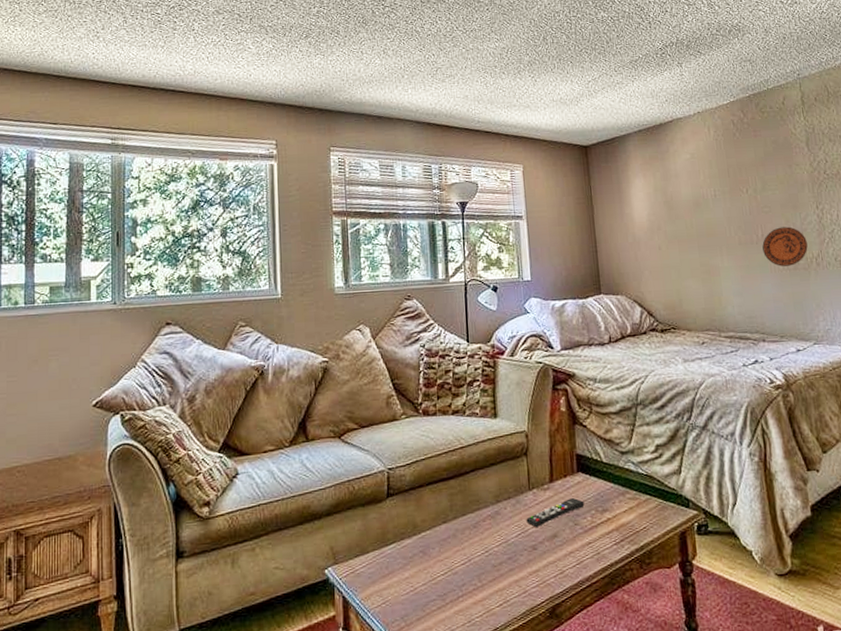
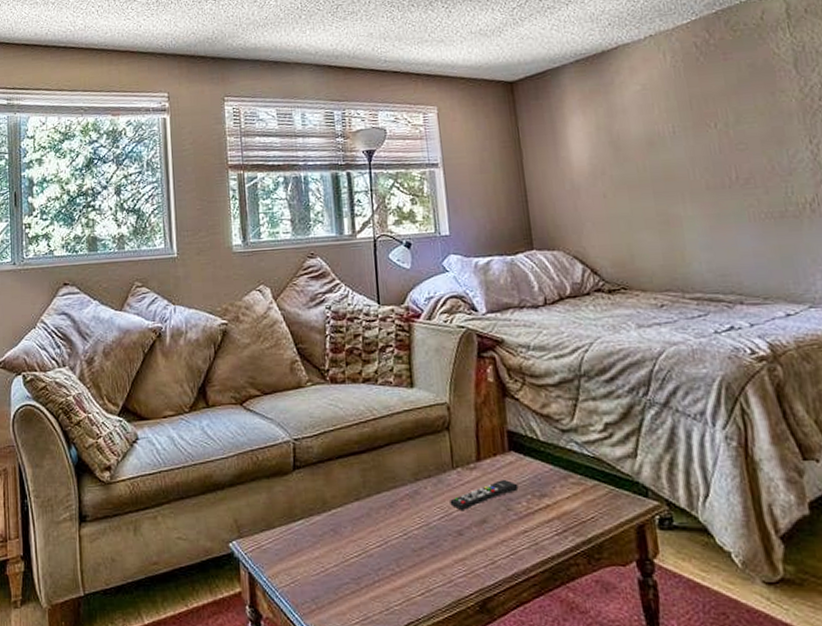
decorative plate: present [762,226,808,267] -> none [737,166,799,215]

